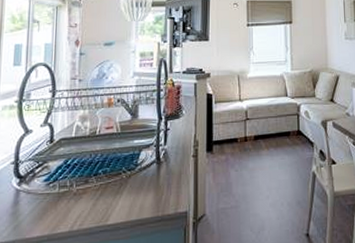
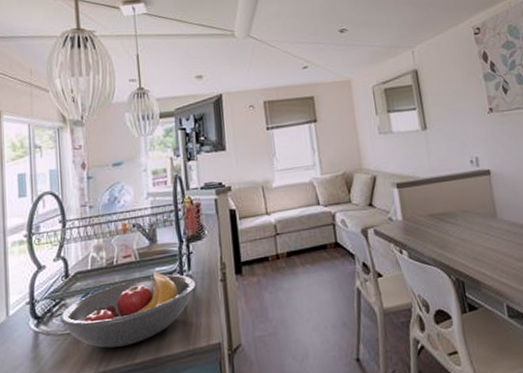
fruit bowl: none [42,143,169,209] -> present [60,271,195,348]

